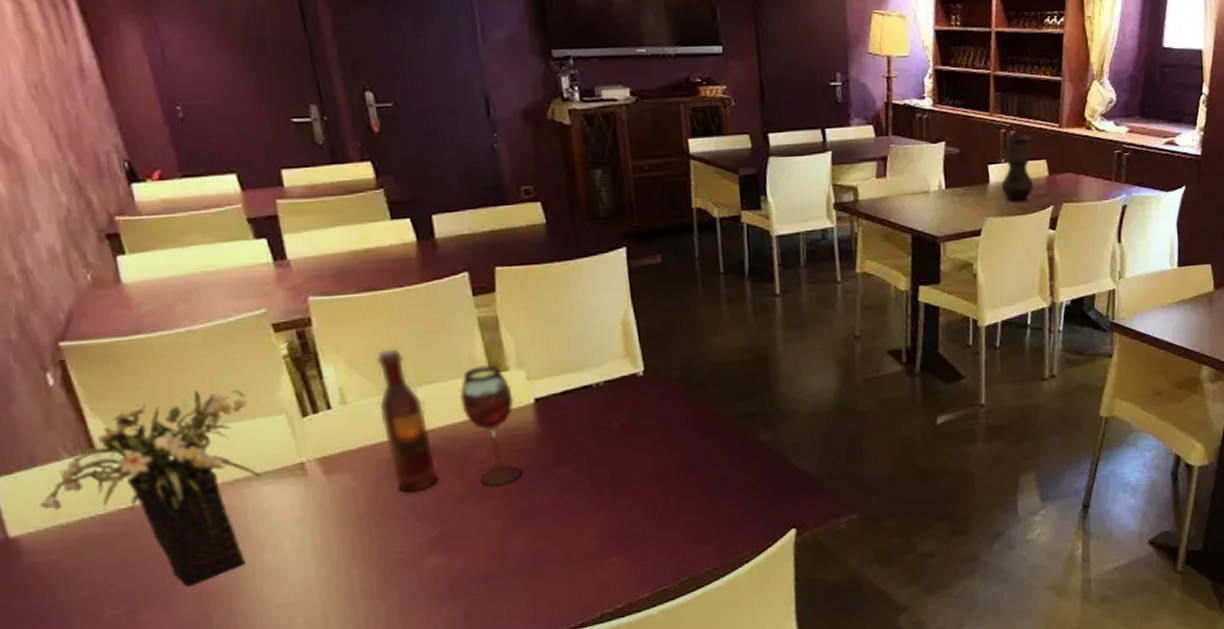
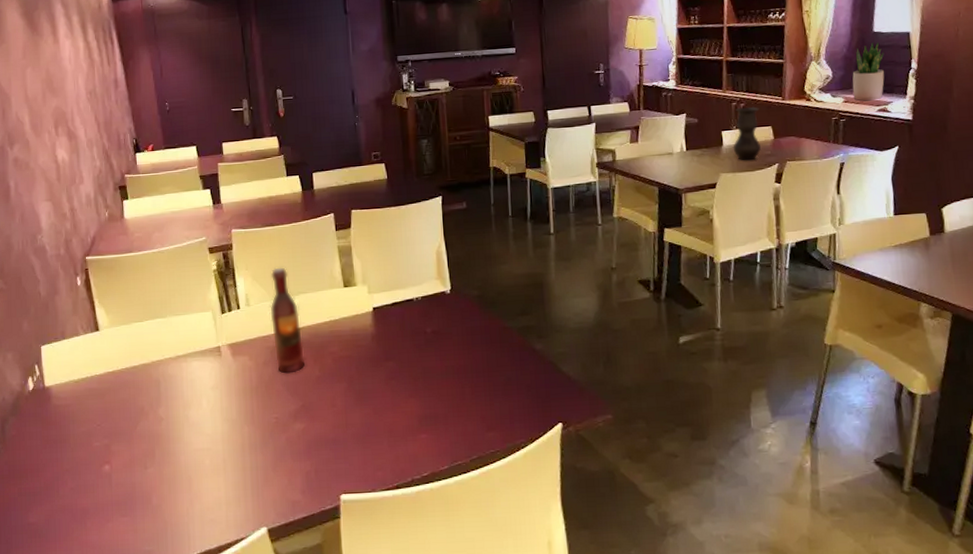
flower arrangement: present [39,389,262,586] -> none [64,292,194,430]
wineglass: present [459,365,523,487] -> none [322,281,362,373]
planter: none [1138,60,1173,132] -> present [852,42,885,101]

